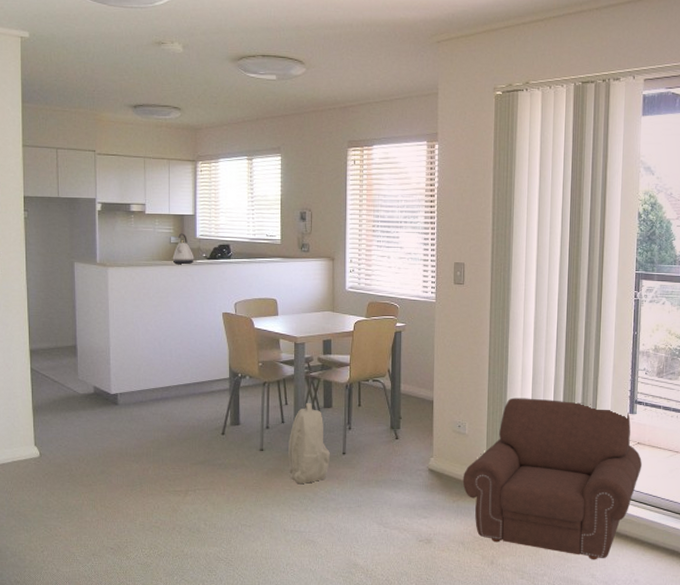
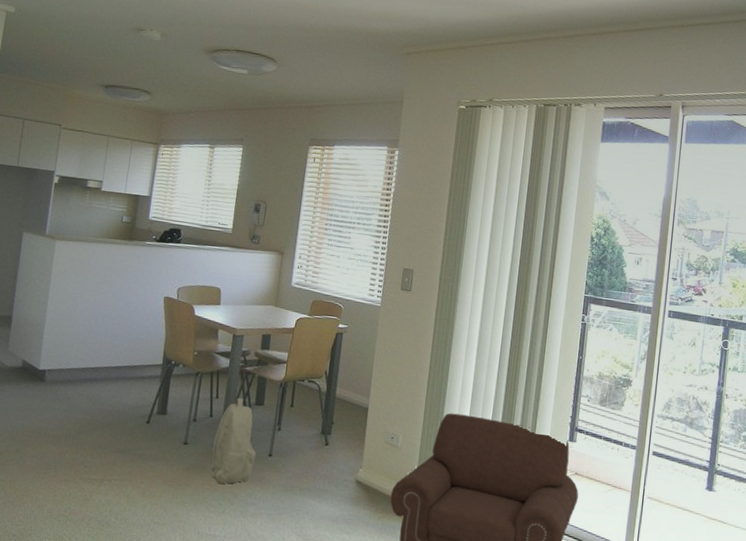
kettle: present [172,232,194,265] -> none [121,212,144,246]

